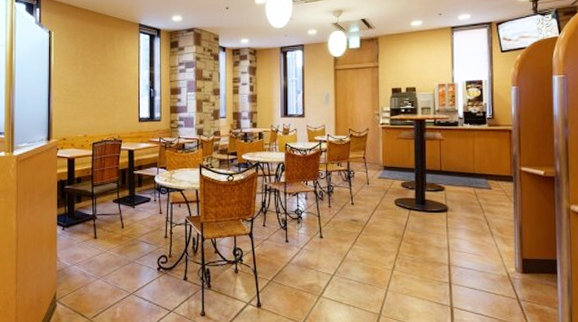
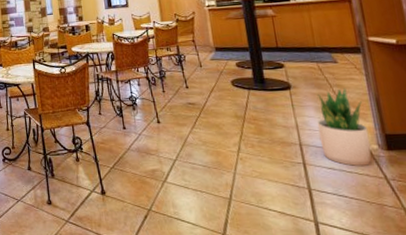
planter: none [466,214,509,287] -> present [317,88,371,166]

